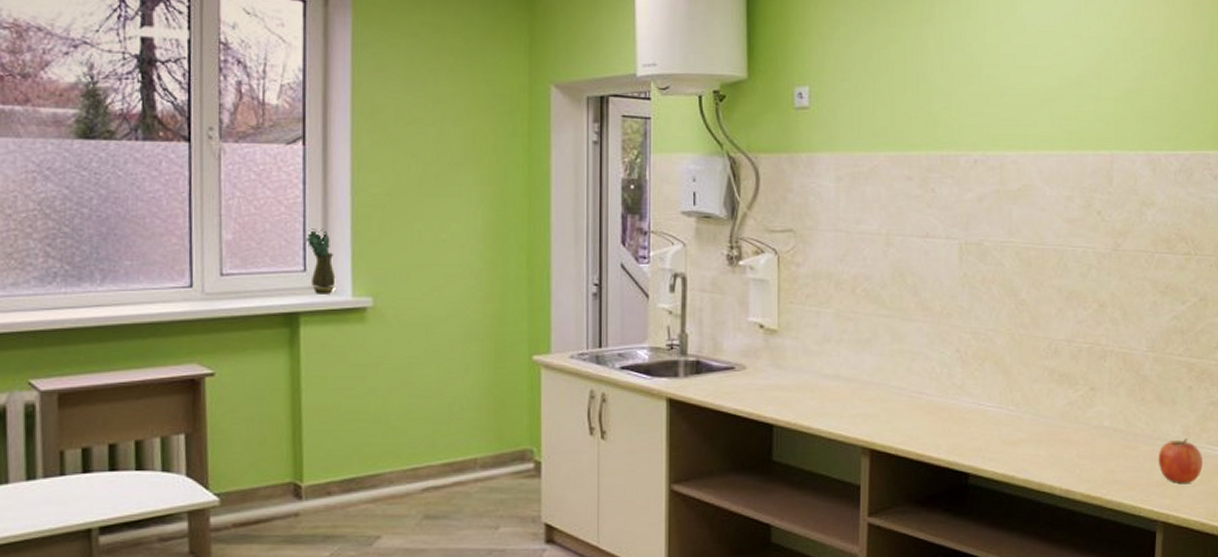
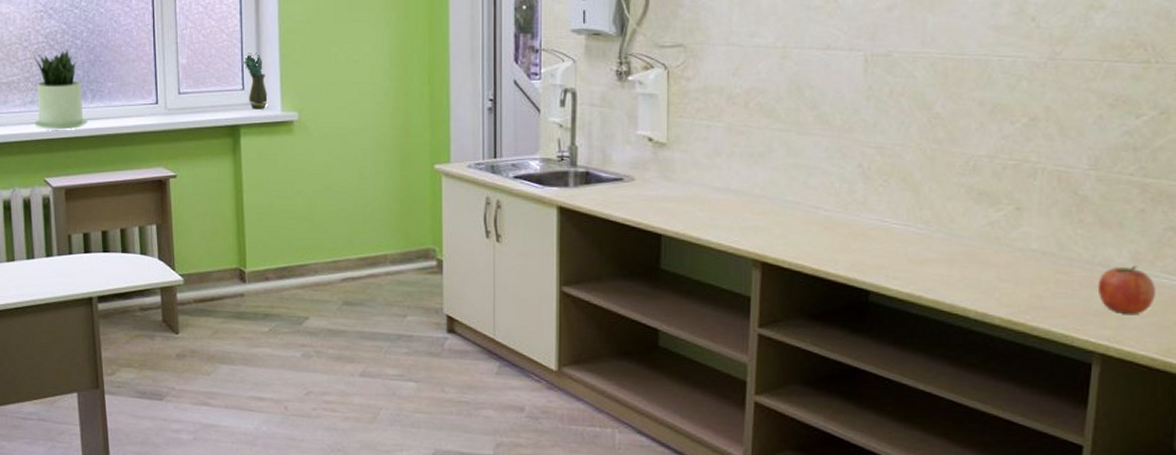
planter: none [17,218,95,319] -> present [33,48,88,130]

